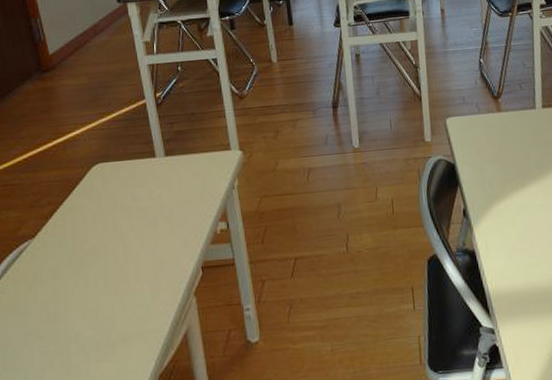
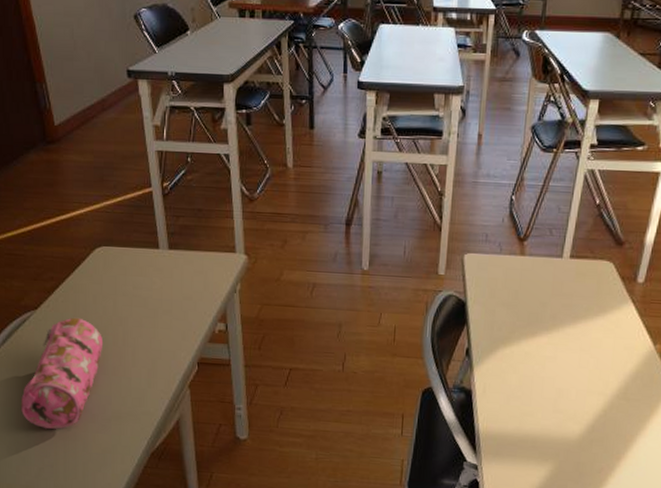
pencil case: none [18,239,104,367] -> present [20,317,104,429]

